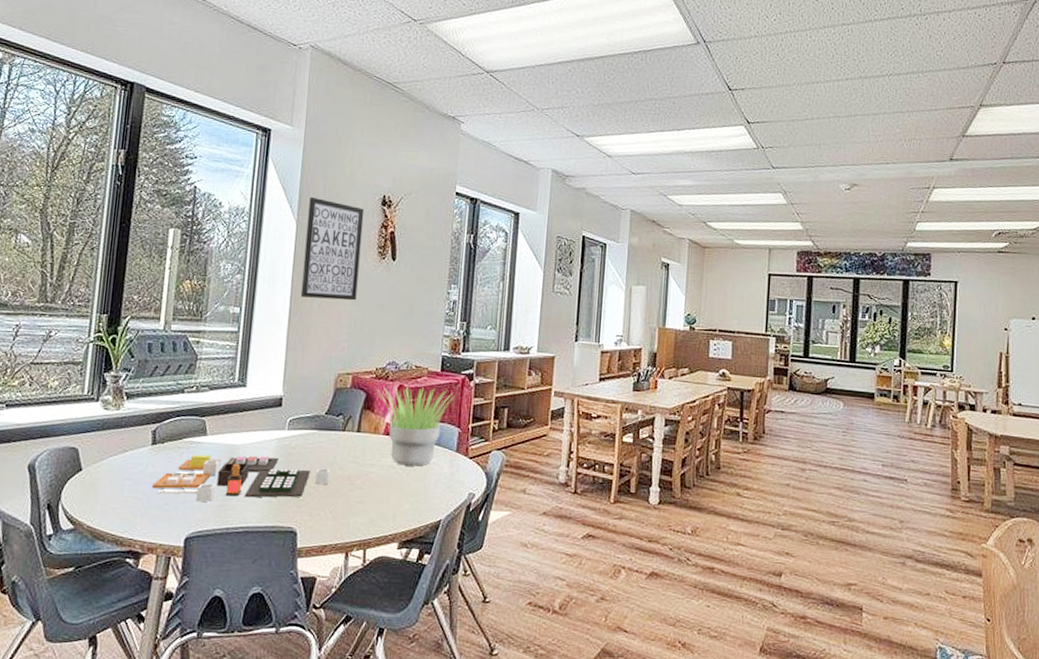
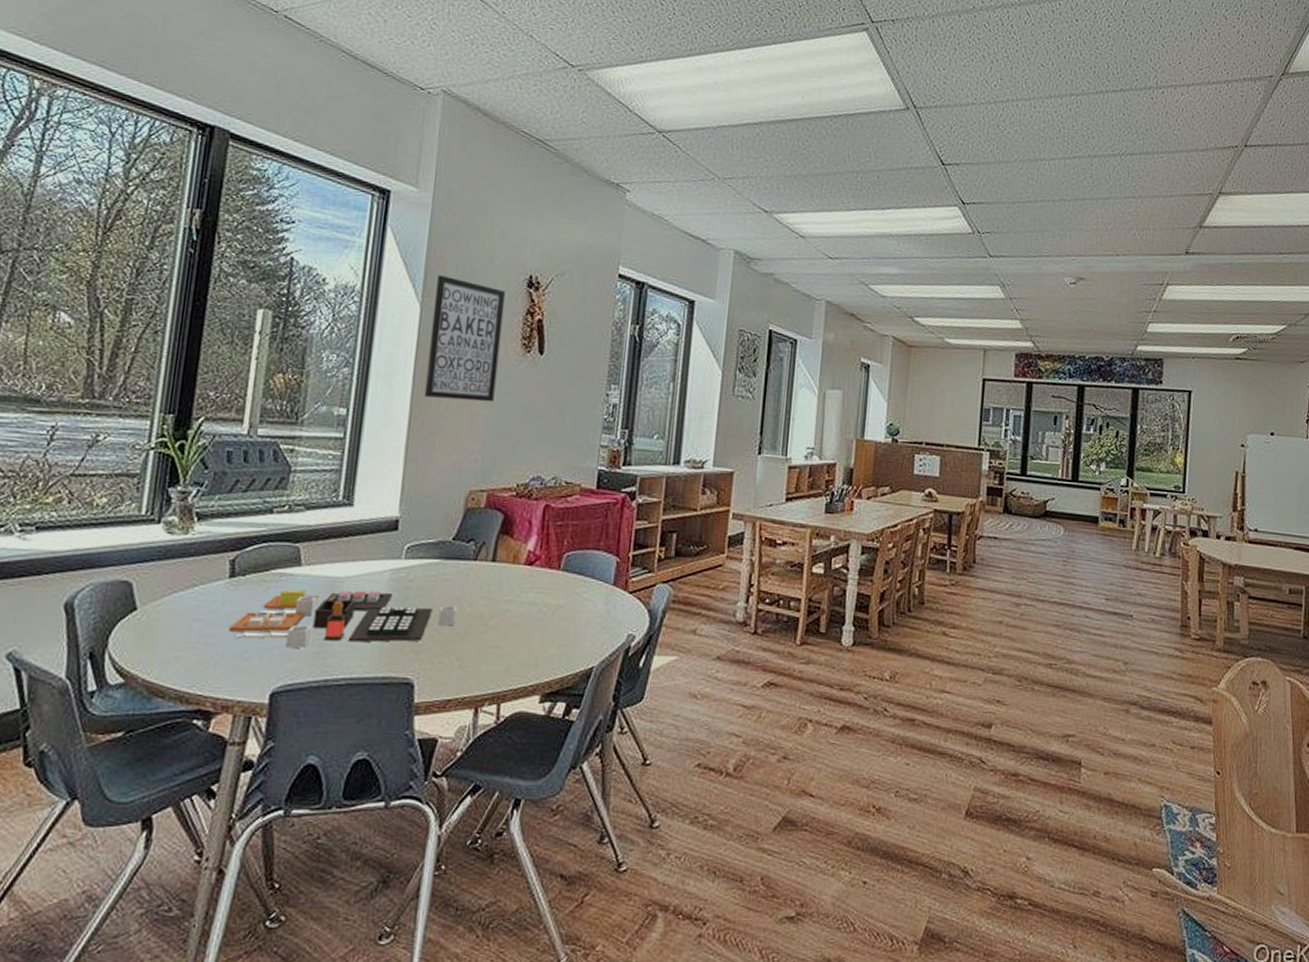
potted plant: present [378,386,455,467] -> none [518,506,613,603]

